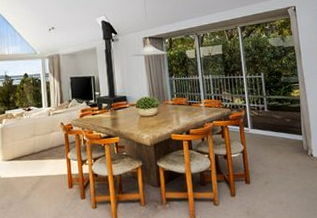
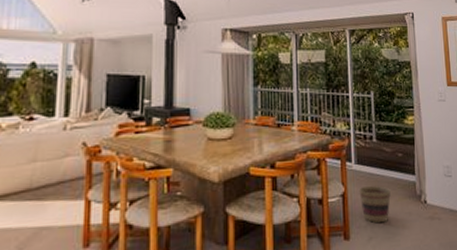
basket: none [255,144,282,171] -> present [359,186,391,223]

